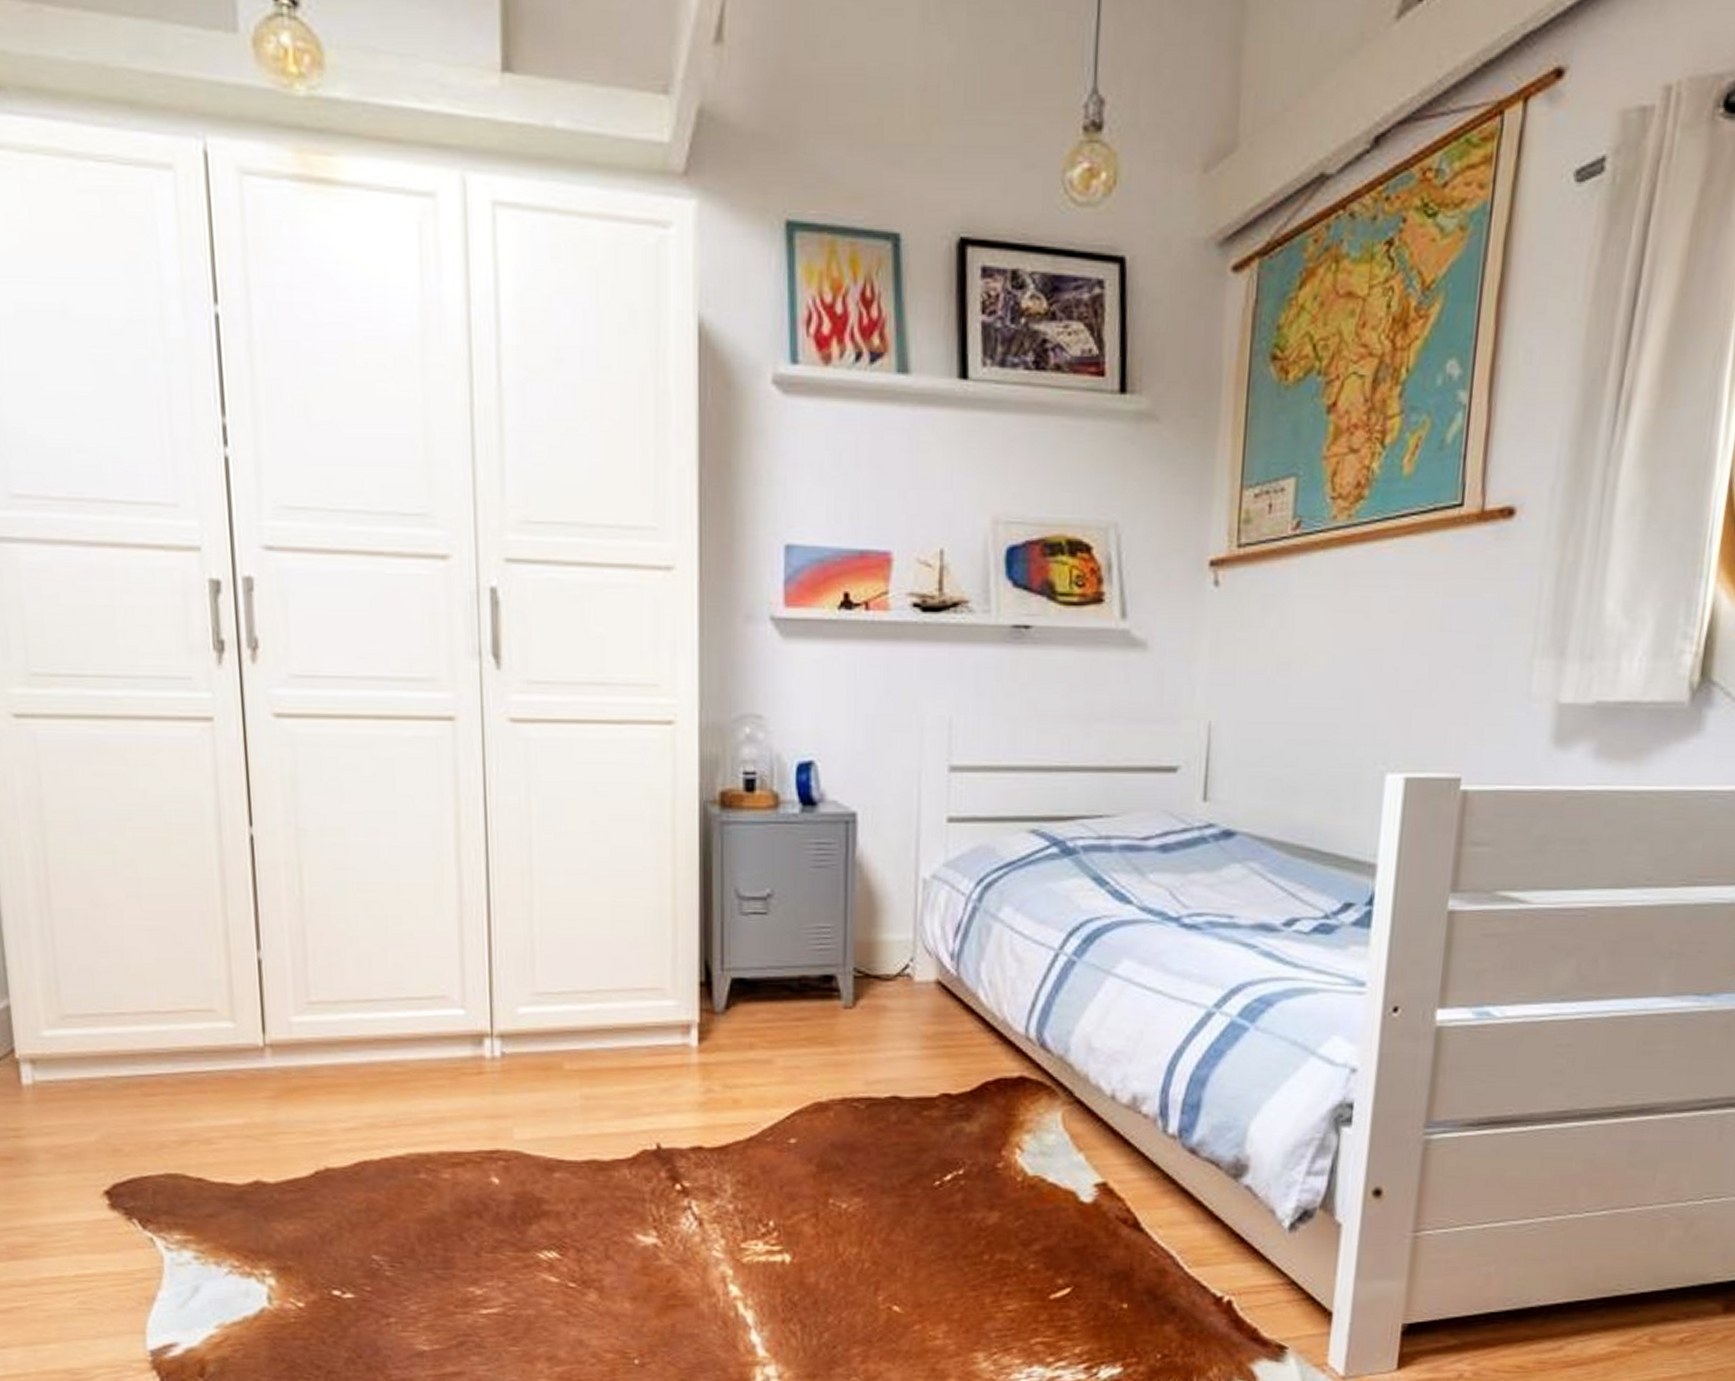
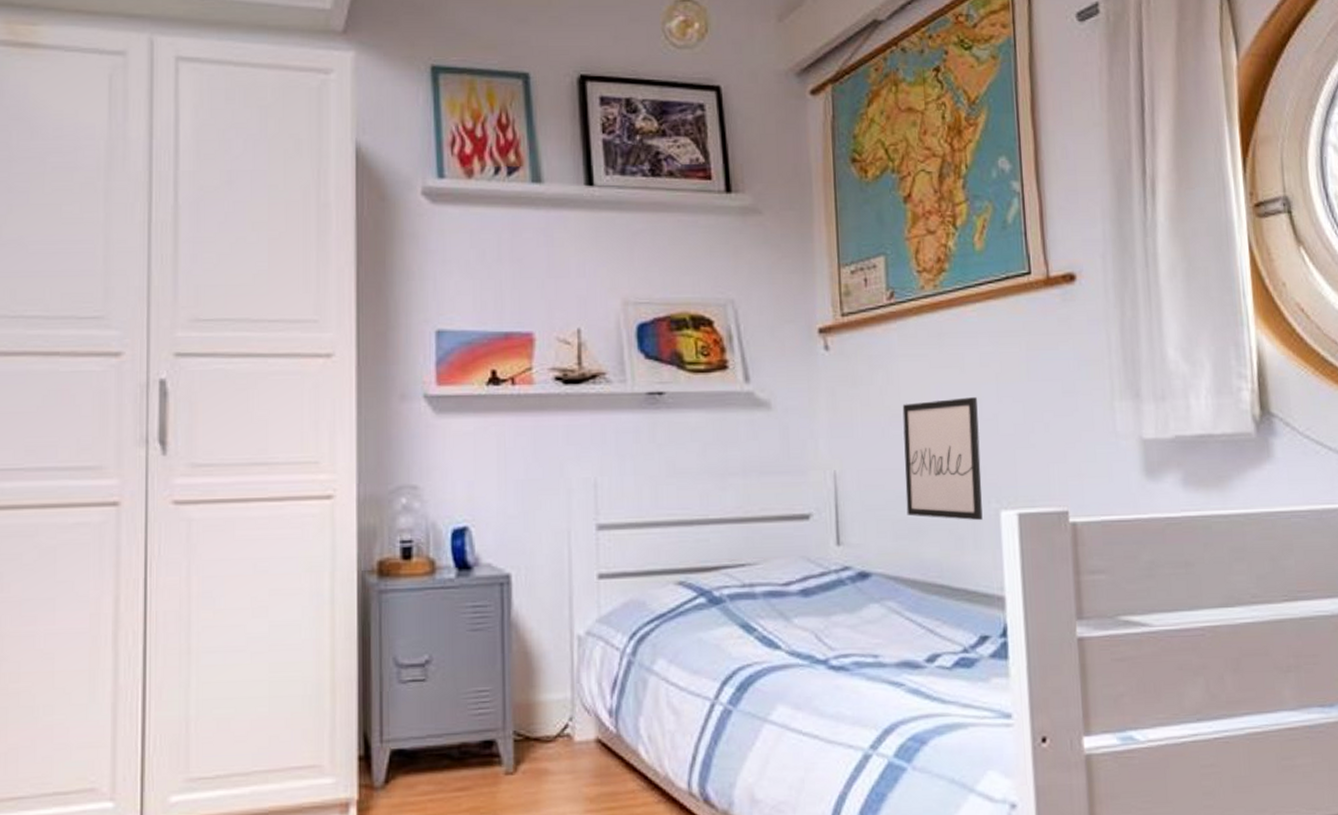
wall art: none [1283,647,1379,783] -> present [902,397,983,521]

